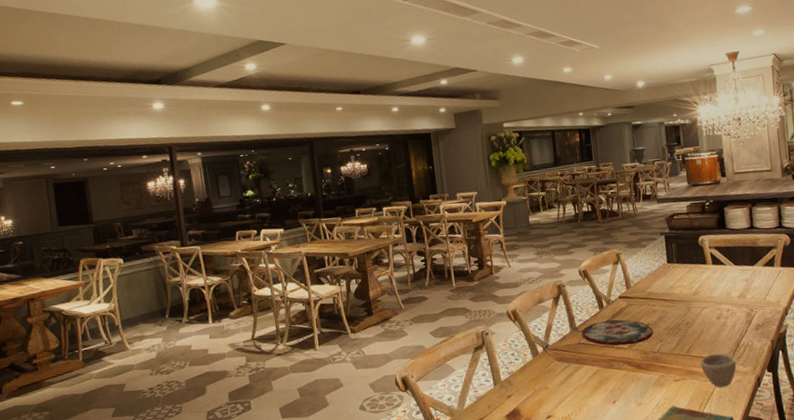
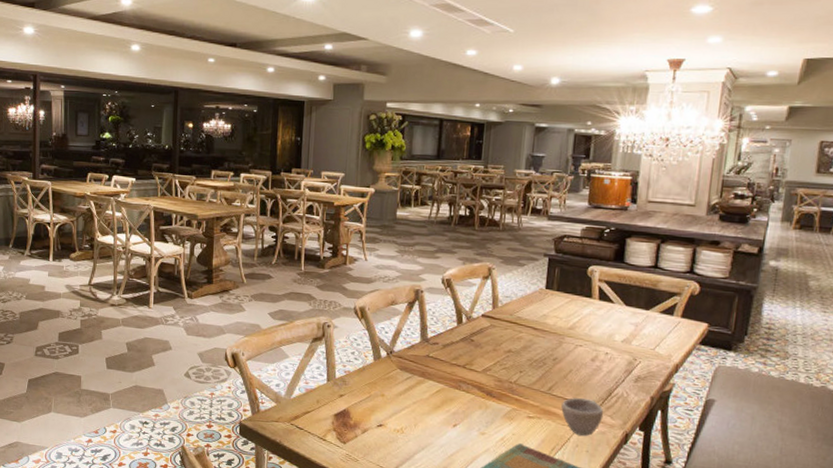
plate: present [581,319,654,346] -> none [432,337,514,369]

